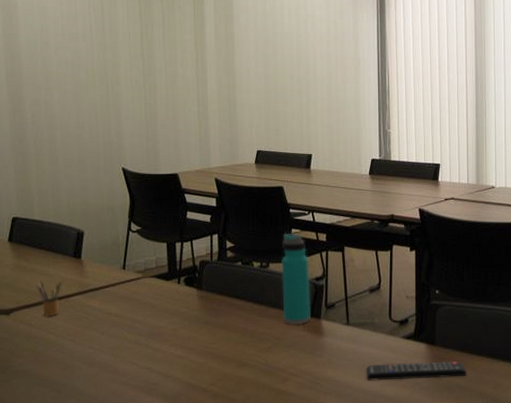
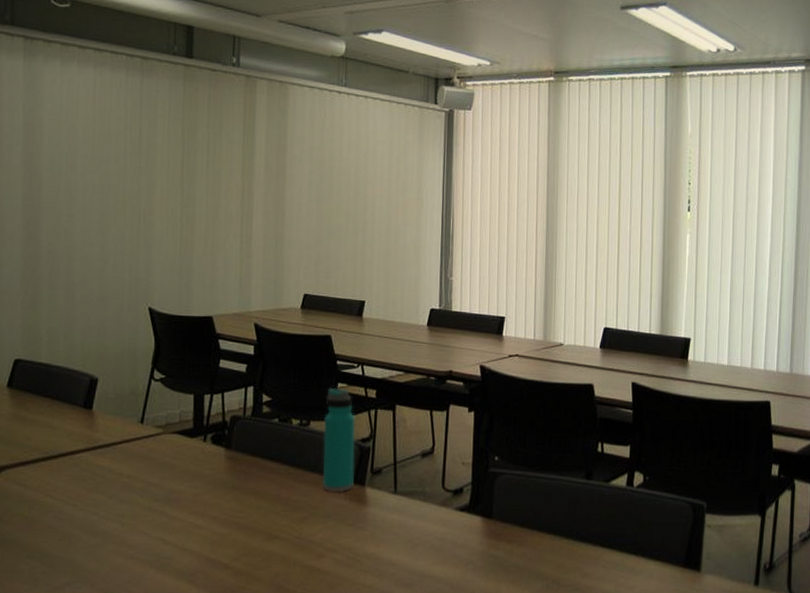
pencil box: present [35,279,62,317] -> none [35,433,68,477]
remote control: present [366,361,467,381] -> none [413,537,526,558]

